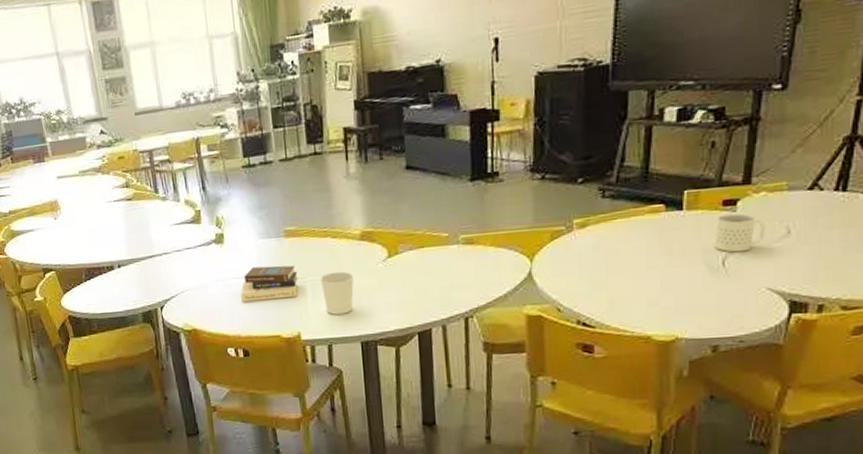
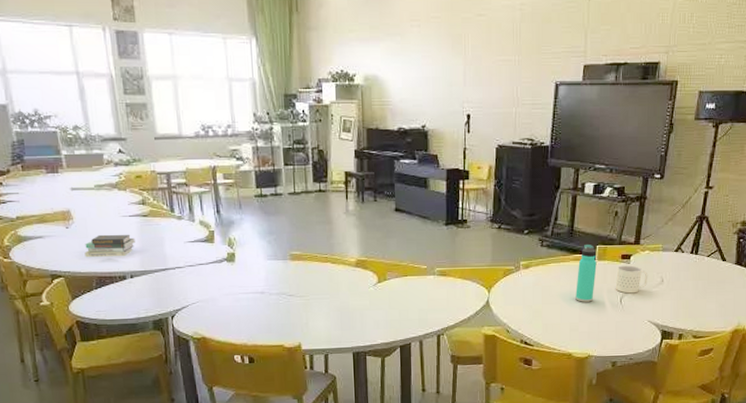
books: none [73,221,121,249] -> present [85,234,135,258]
books: present [240,265,298,302] -> none [248,284,301,315]
dixie cup: present [321,271,354,315] -> none [321,292,348,329]
thermos bottle: none [654,189,685,268] -> present [575,244,597,302]

